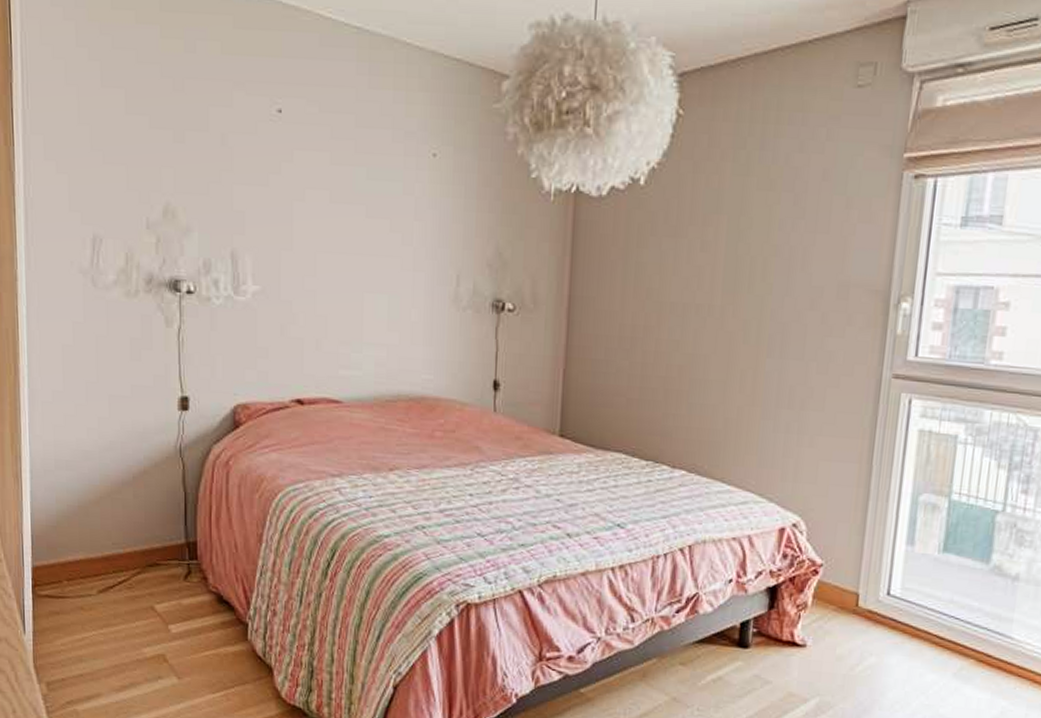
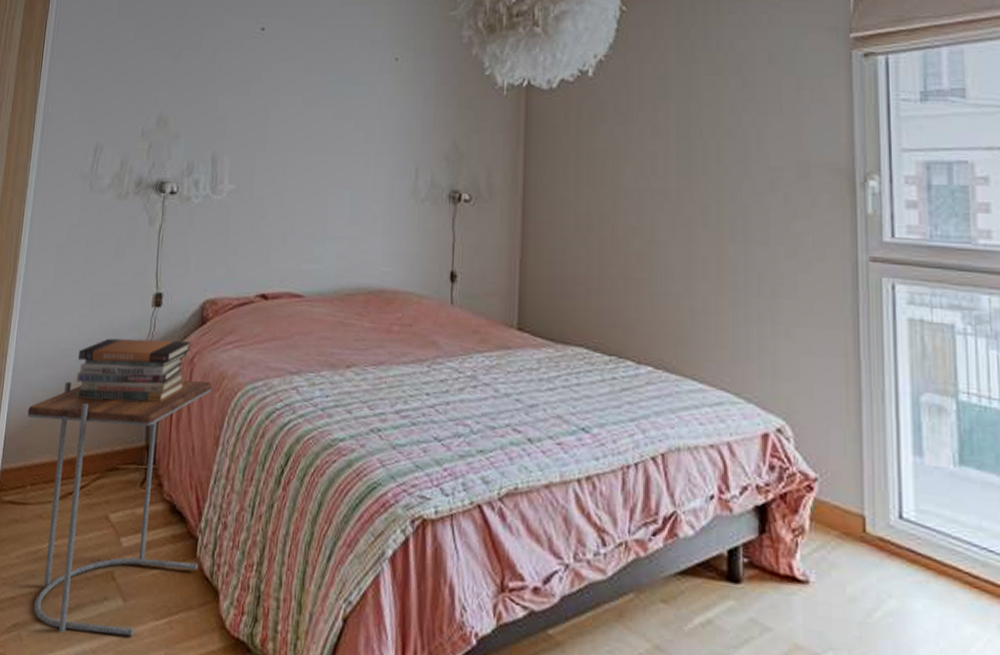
side table: none [53,482,251,708] -> present [27,380,212,636]
book stack: none [101,441,225,504] -> present [76,338,192,403]

